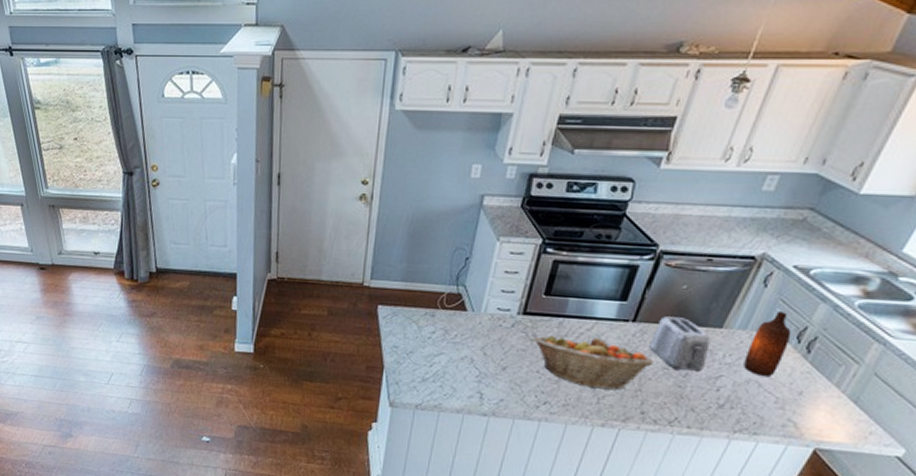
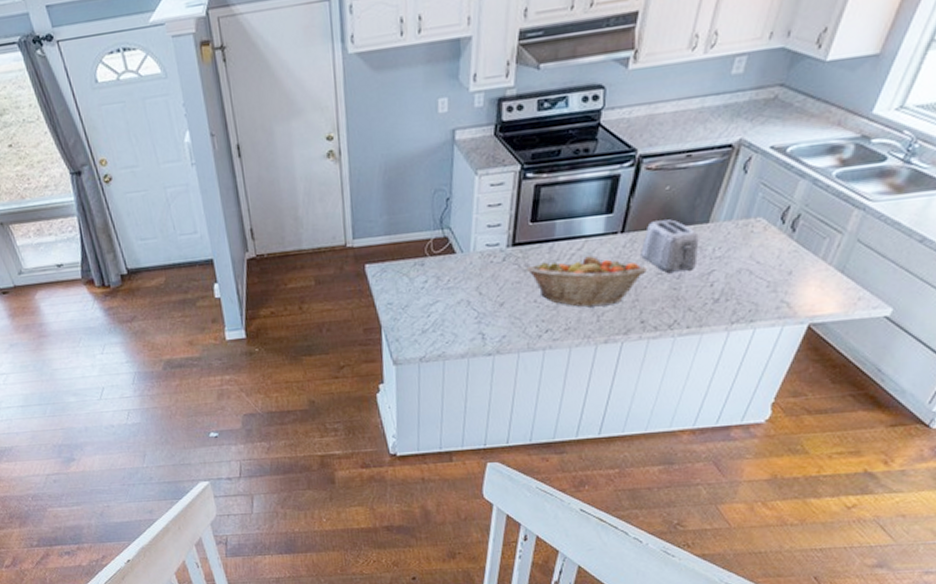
bottle: present [744,312,792,377] -> none [733,195,775,264]

